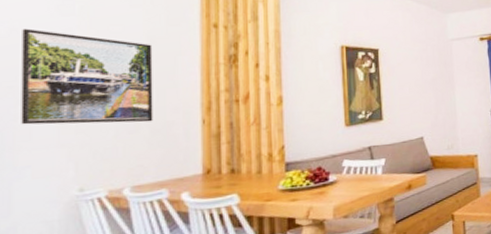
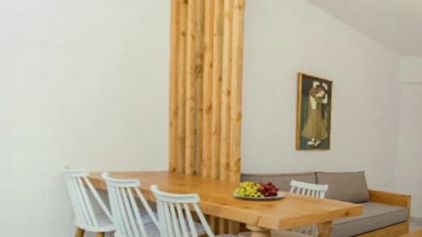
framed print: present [21,28,153,125] -> none [11,9,127,117]

